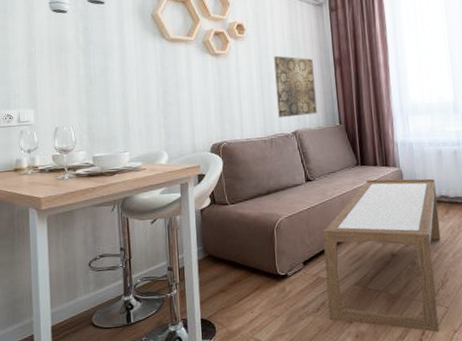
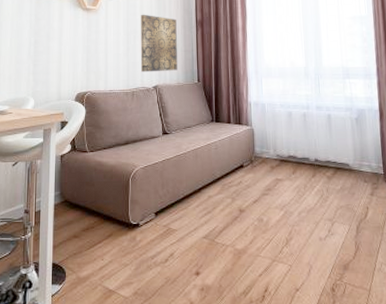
coffee table: present [322,178,441,333] -> none [175,136,287,290]

